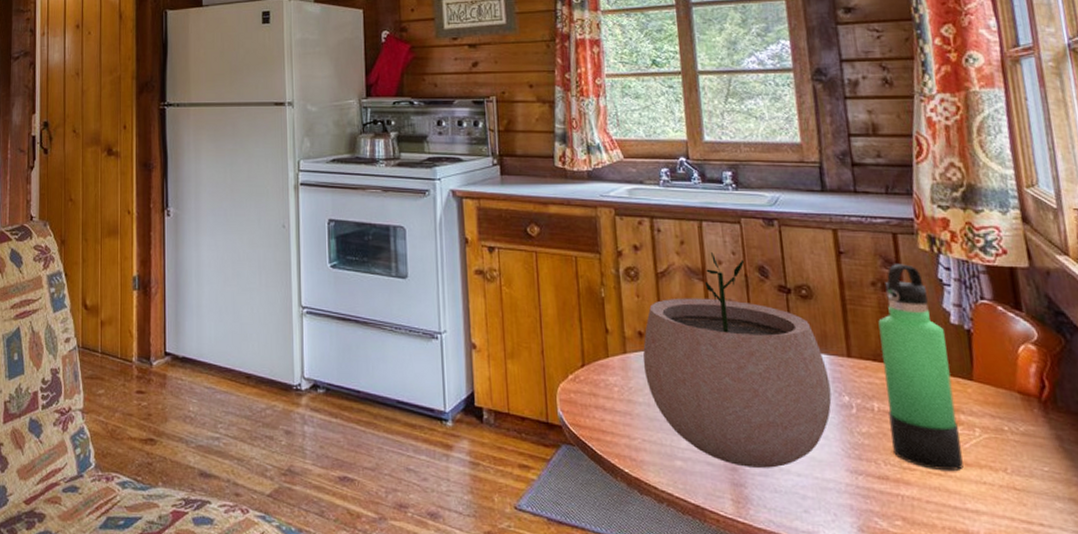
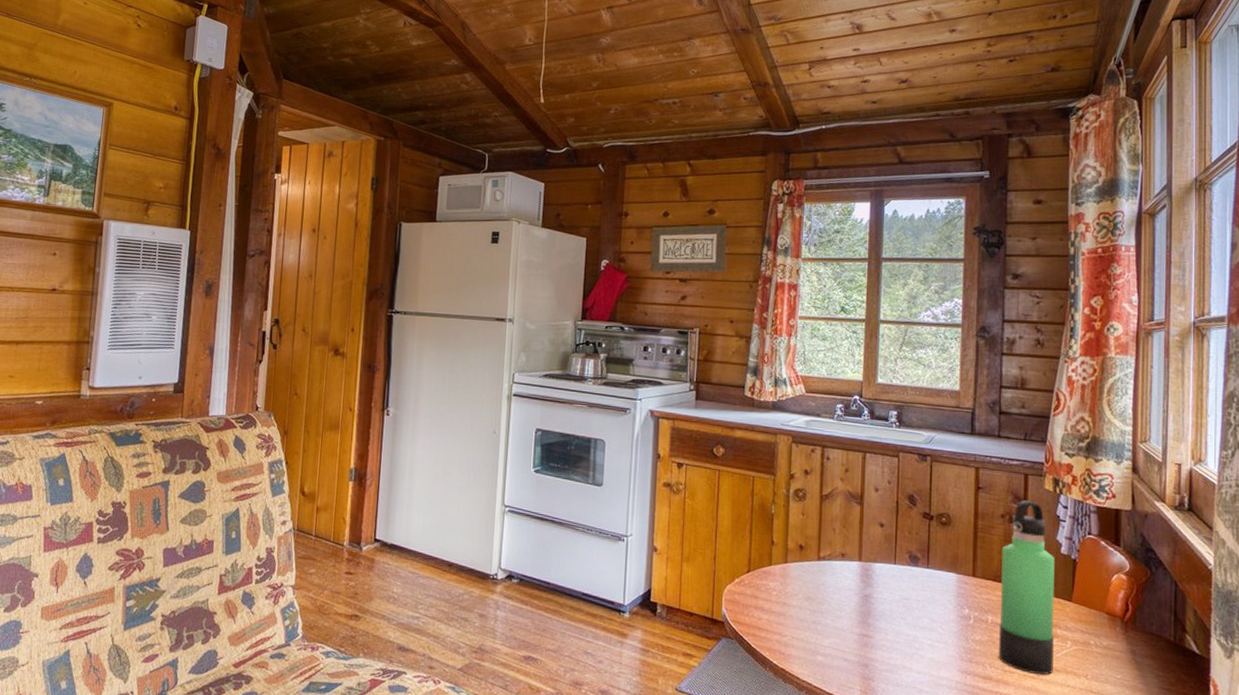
plant pot: present [643,252,832,468] -> none [800,481,955,666]

